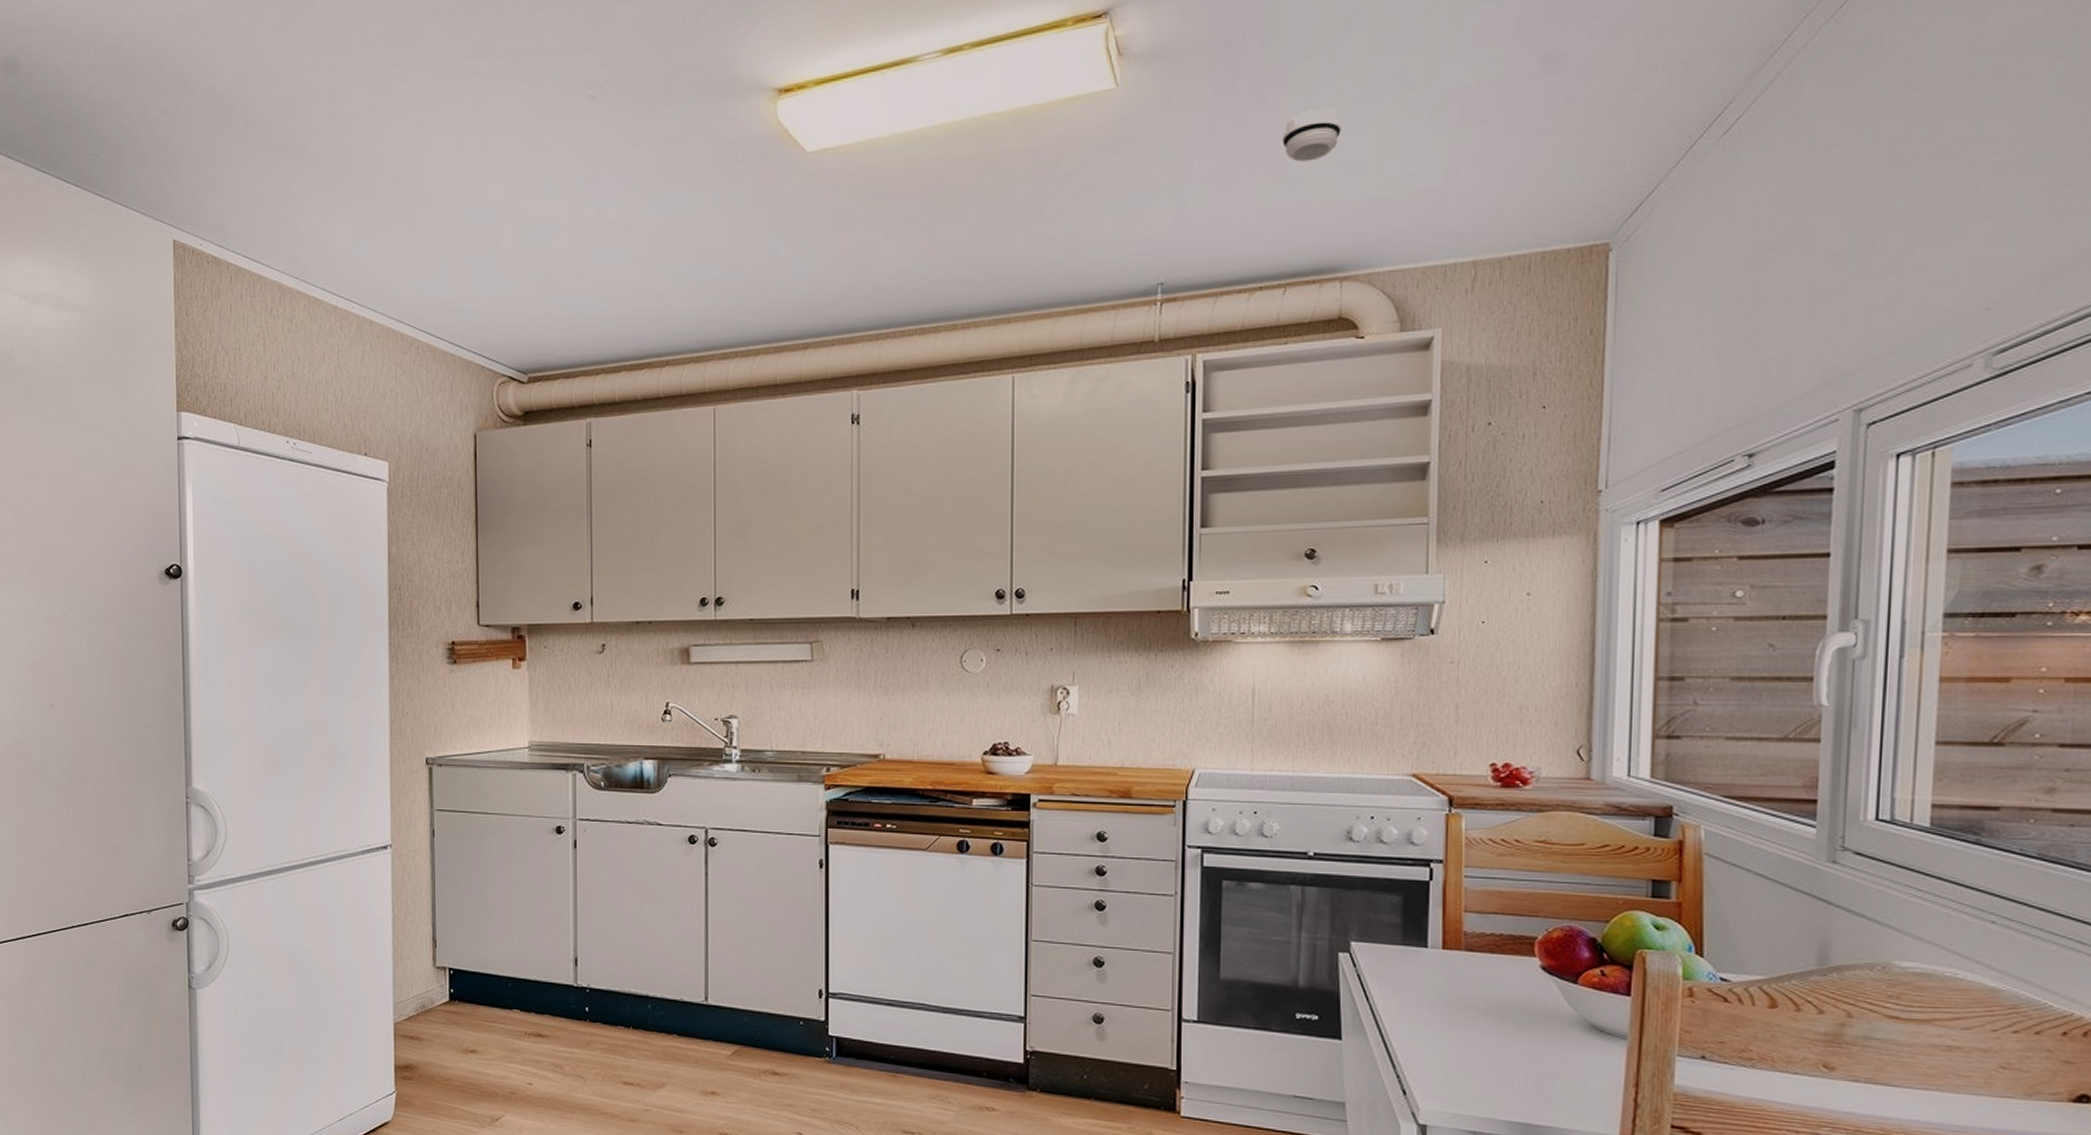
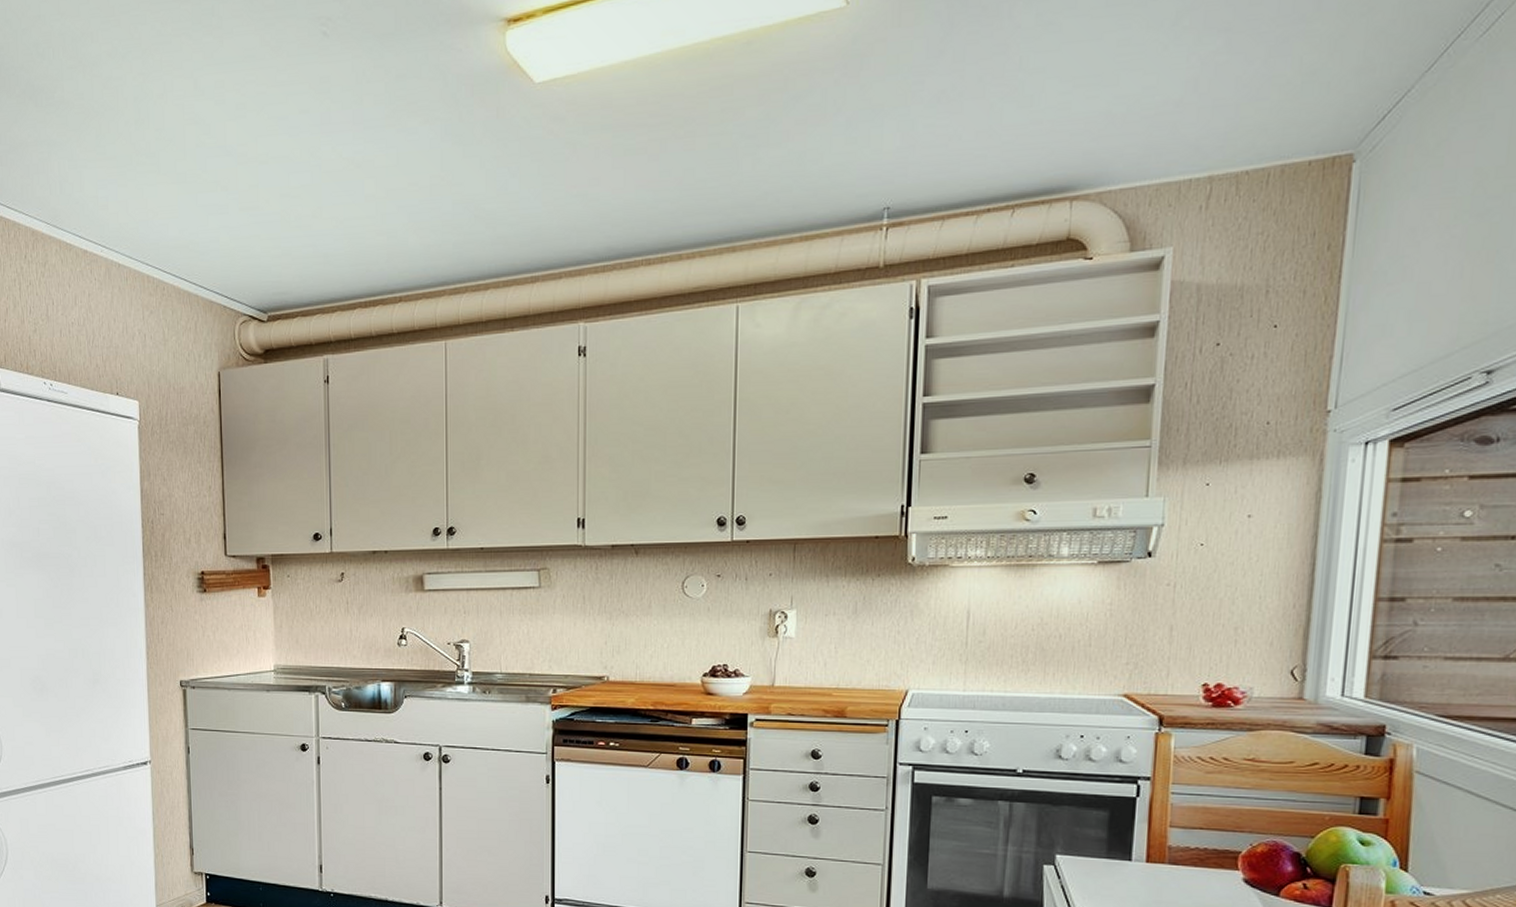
smoke detector: present [1283,109,1343,162] -> none [1016,20,1079,78]

